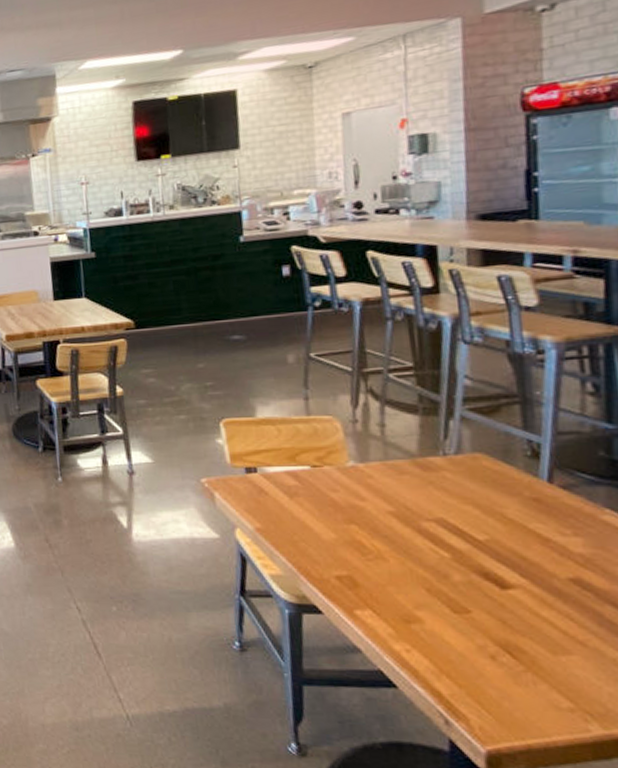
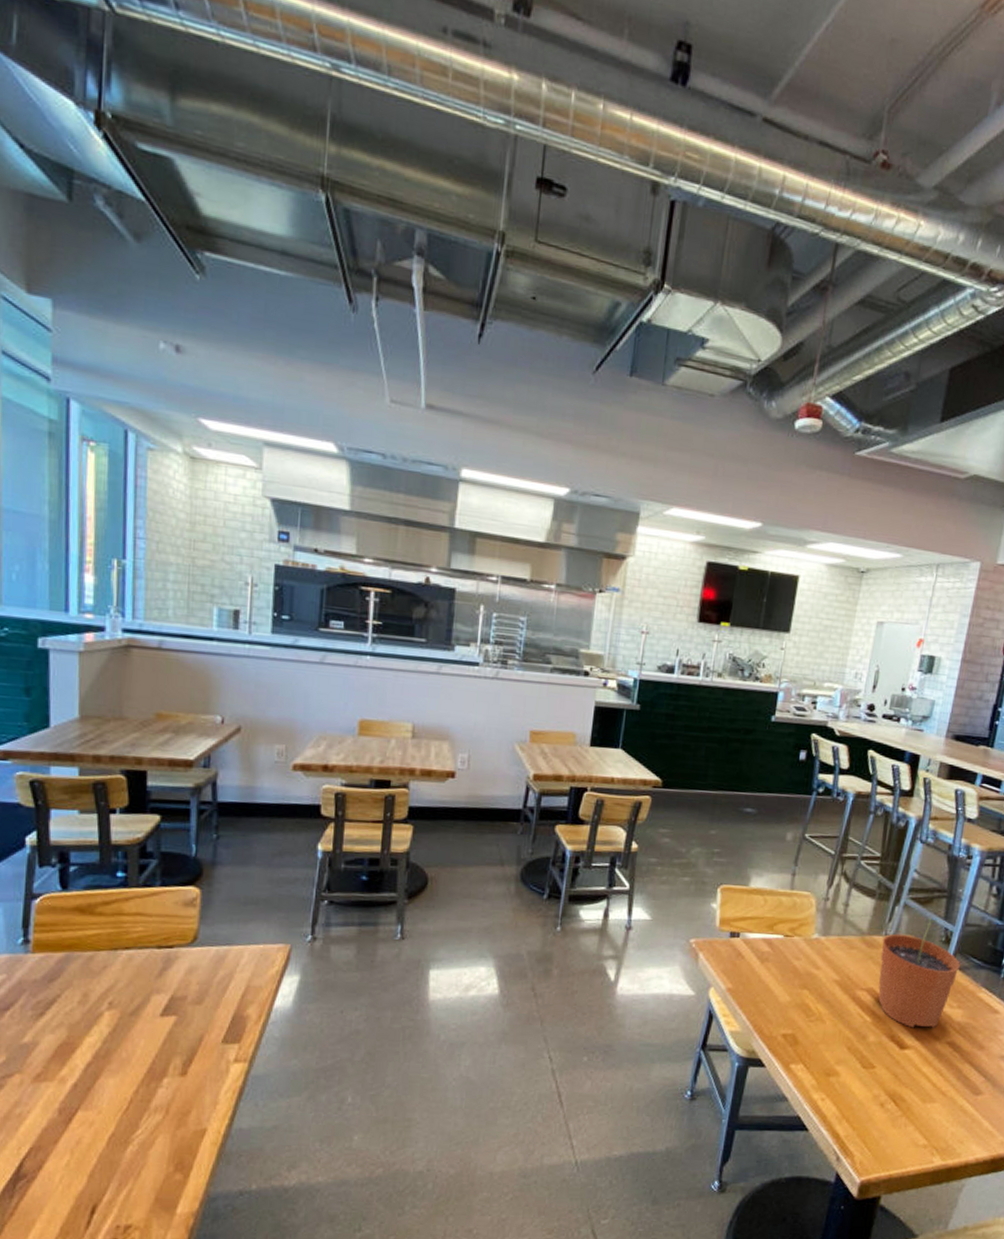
plant pot: none [441,429,563,563] -> present [878,917,960,1028]

